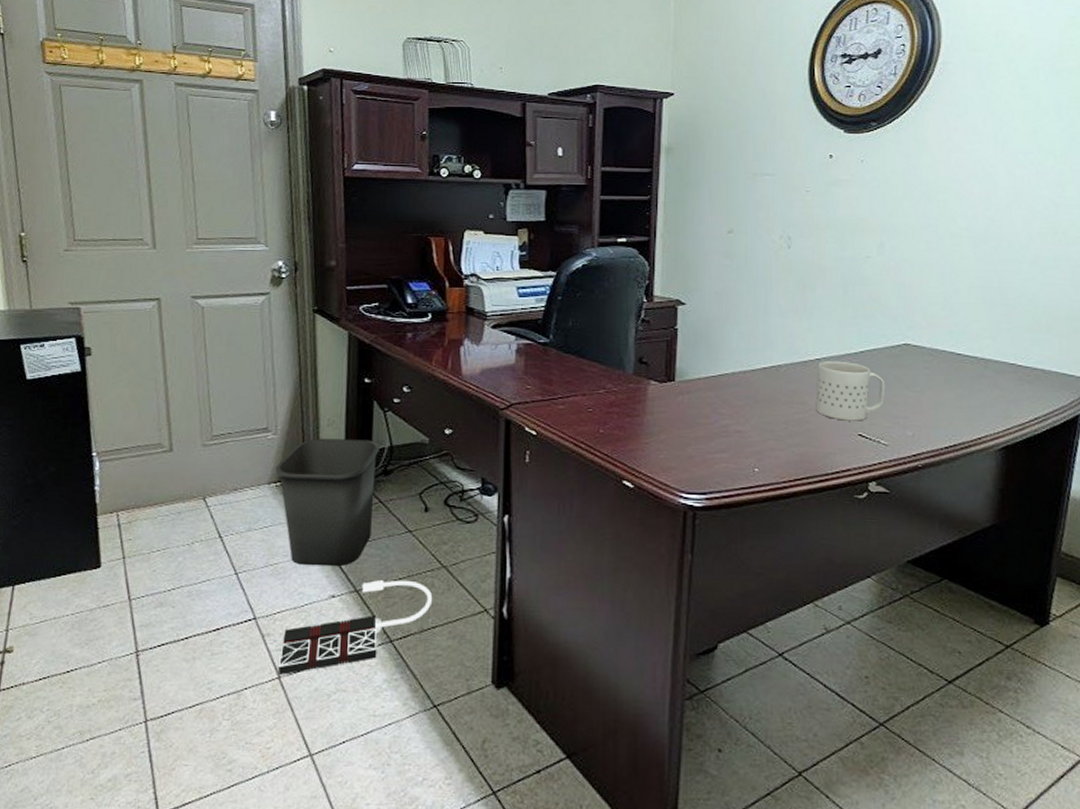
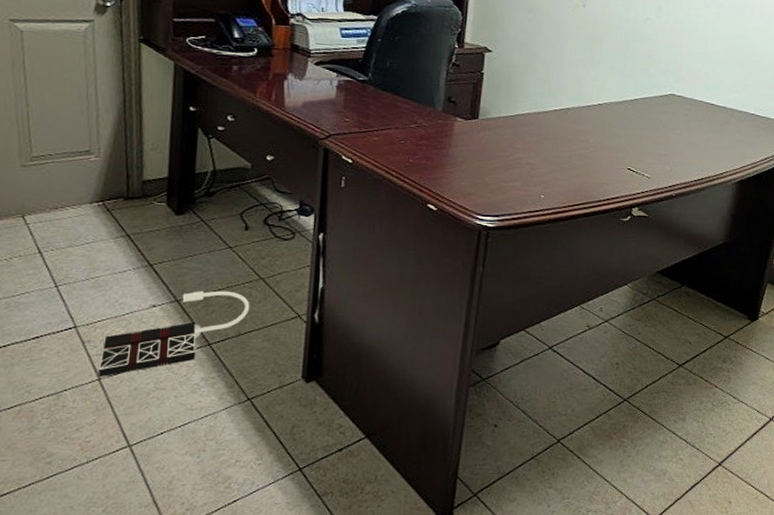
waste bin: present [275,438,379,567] -> none [97,161,203,279]
mug: present [815,361,886,421] -> none [595,106,653,157]

